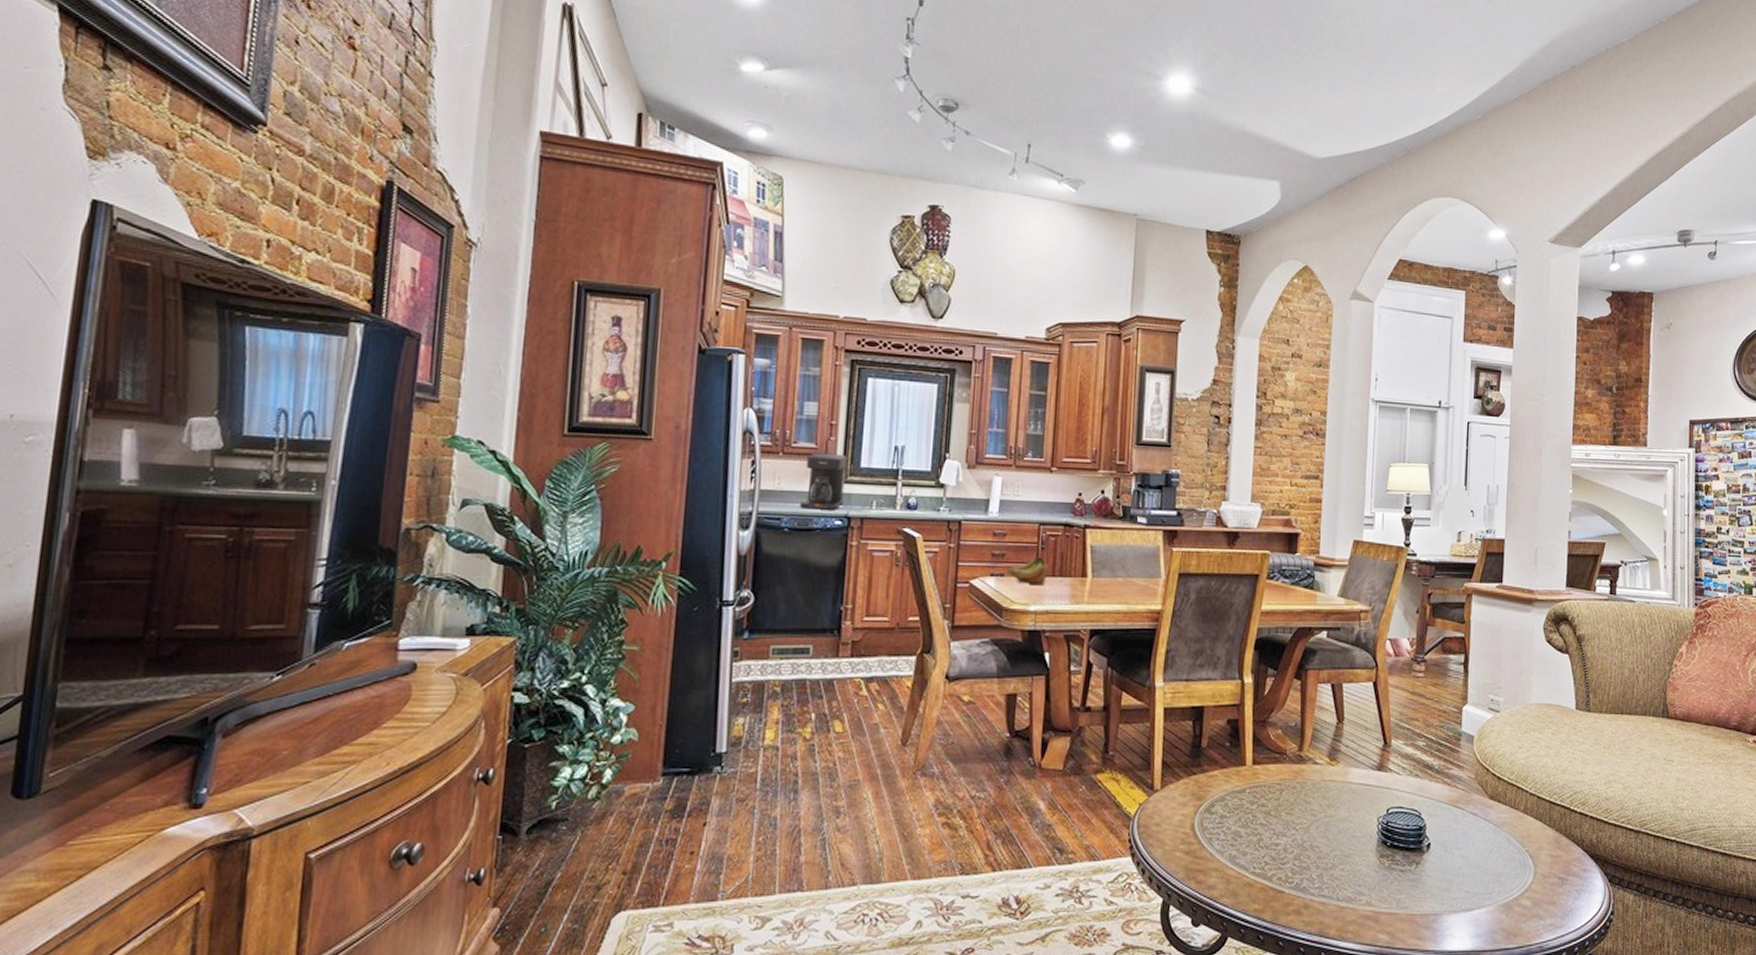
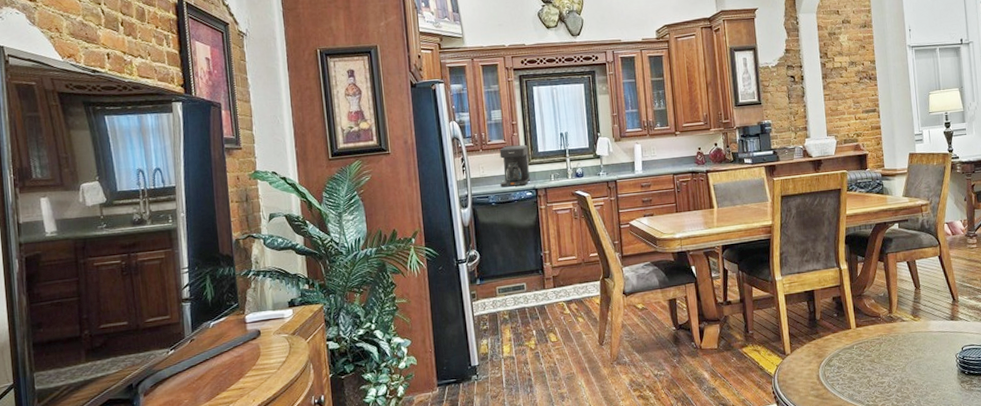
fruit: present [1007,556,1049,586] -> none [655,198,685,220]

